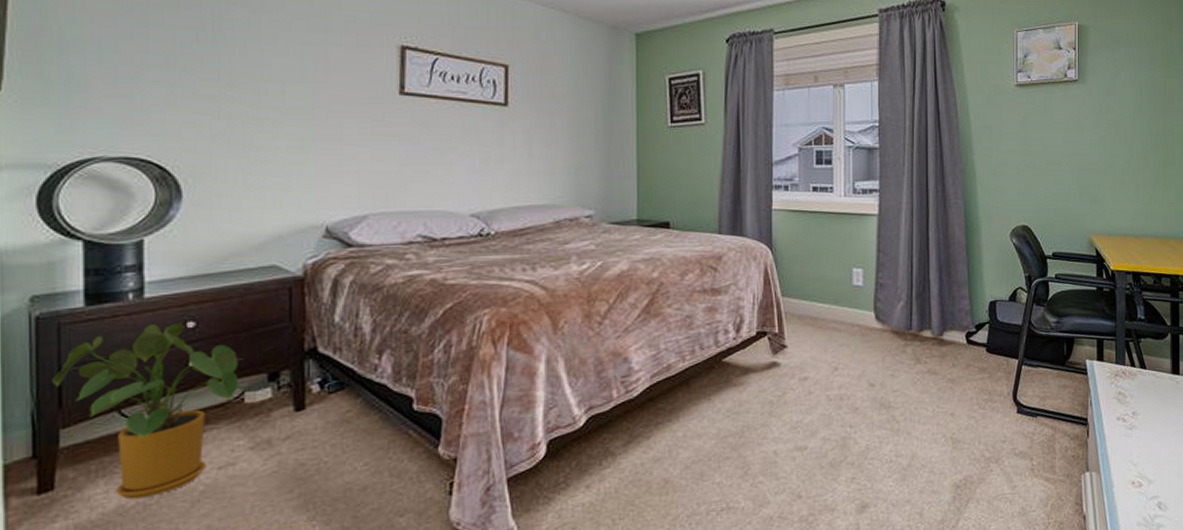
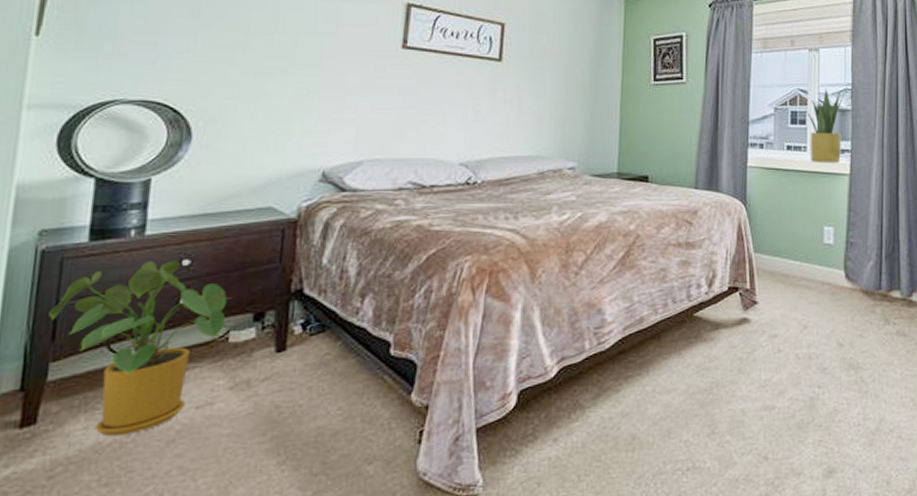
planter: none [831,126,871,204] -> present [805,88,844,164]

